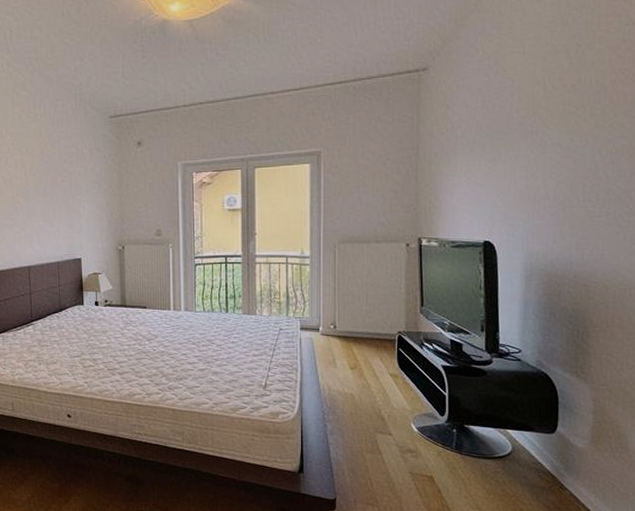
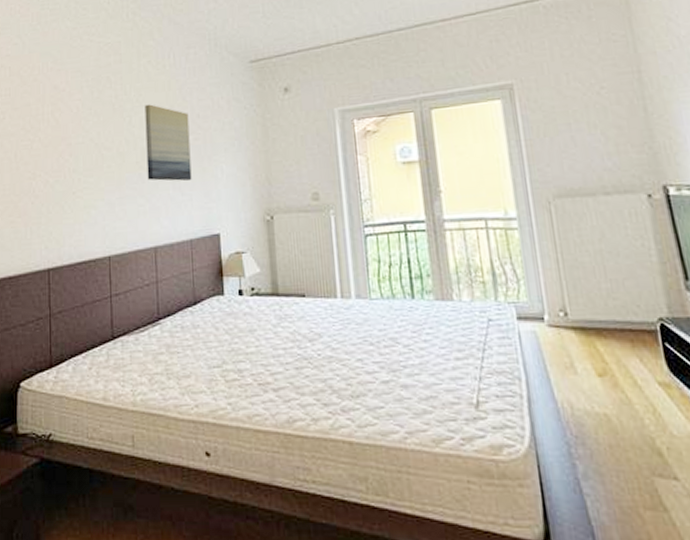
wall art: none [19,148,59,215] -> present [145,104,192,181]

